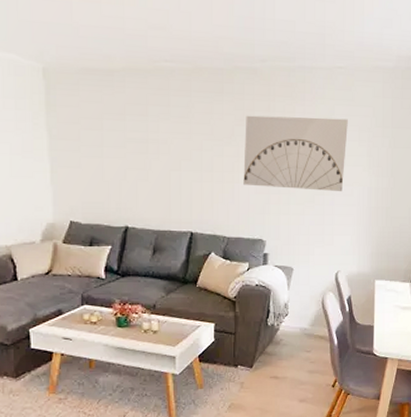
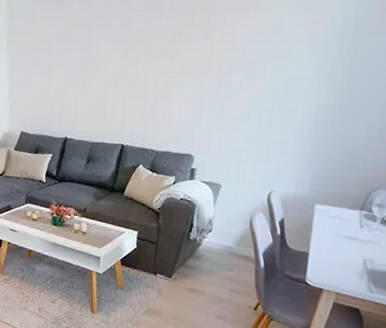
wall art: present [243,115,348,191] -> none [176,28,298,107]

